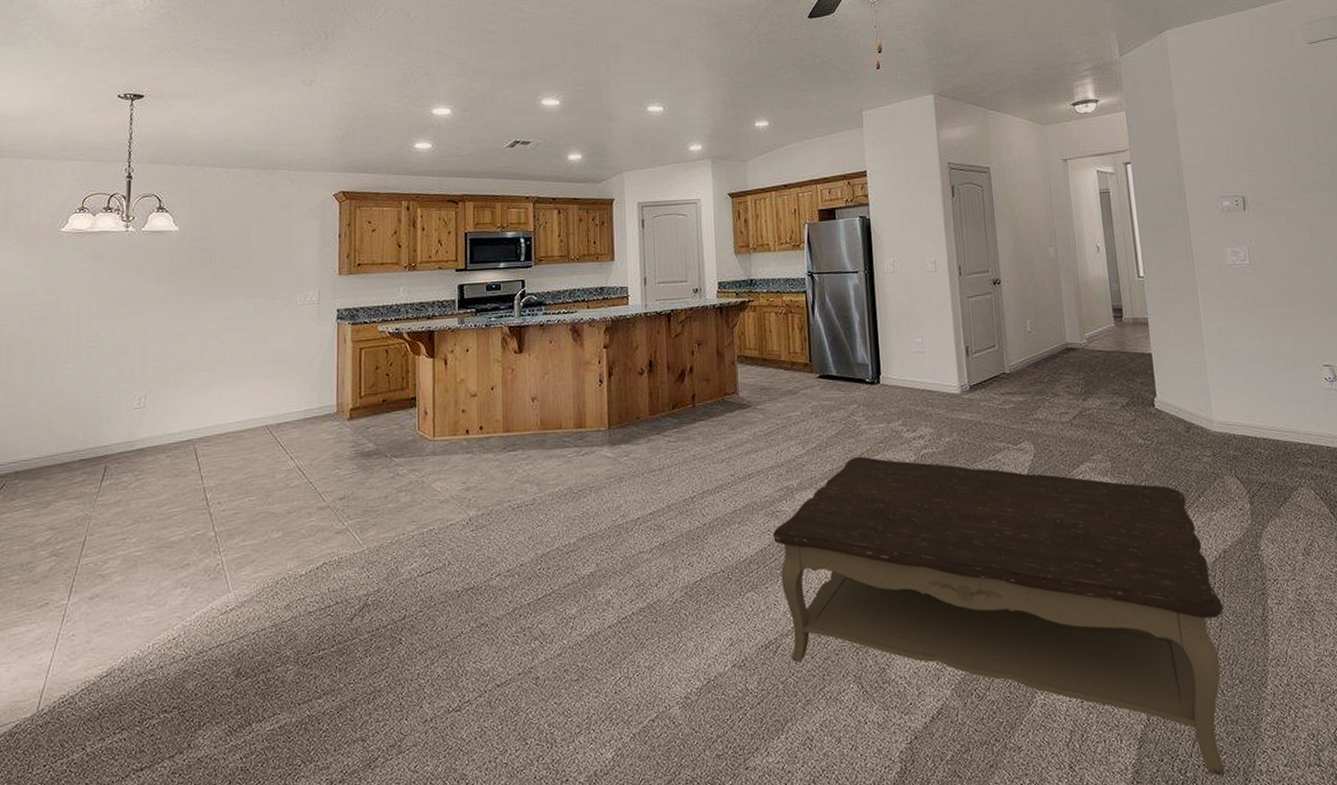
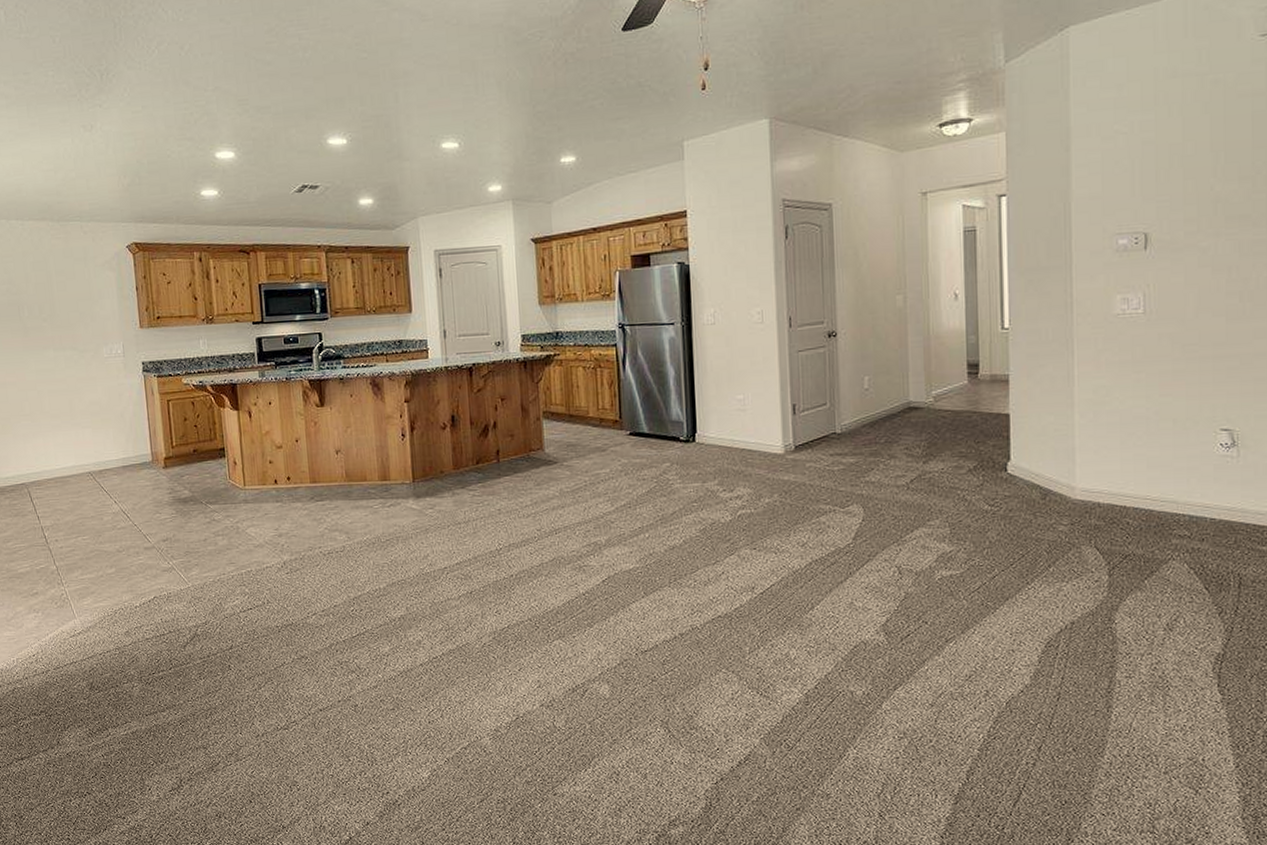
coffee table: present [773,456,1226,777] -> none [580,515,1063,835]

